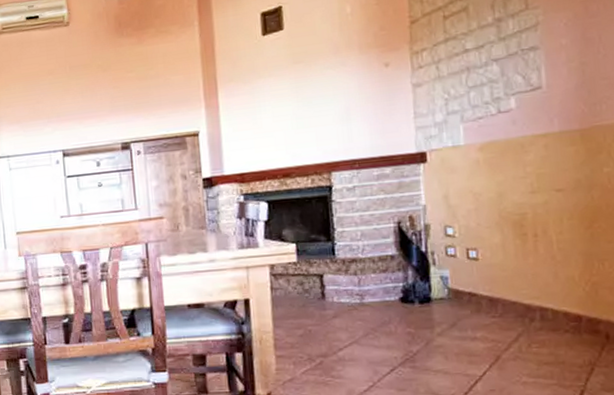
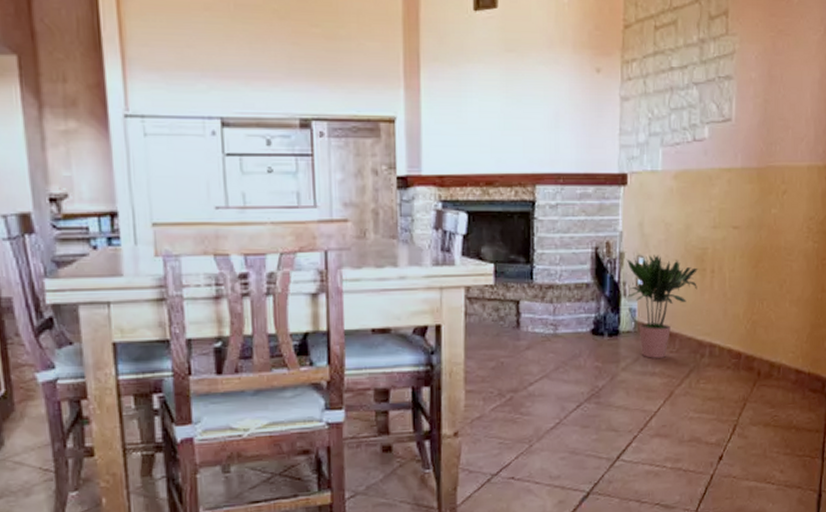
potted plant: none [434,224,519,324] -> present [627,255,699,358]

